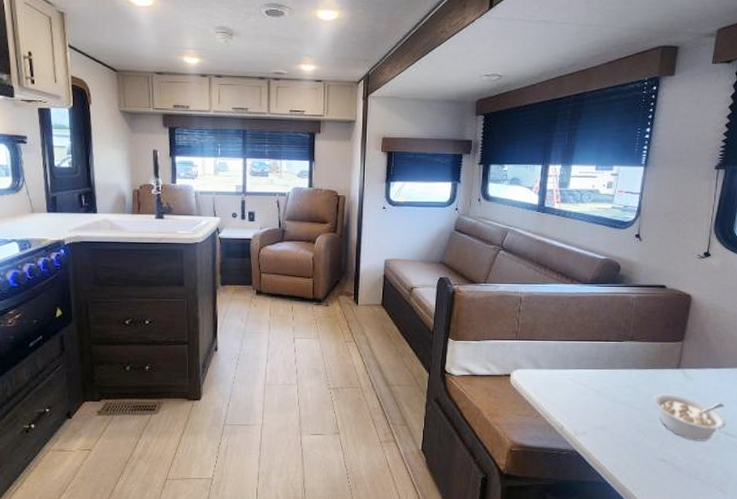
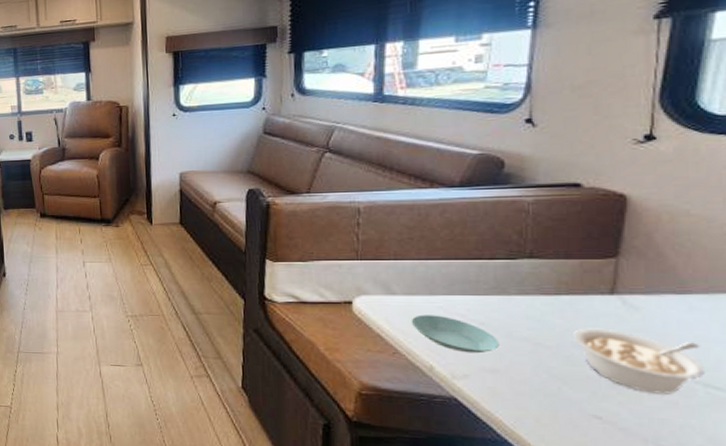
saucer: none [550,385,607,415] -> present [411,314,499,354]

